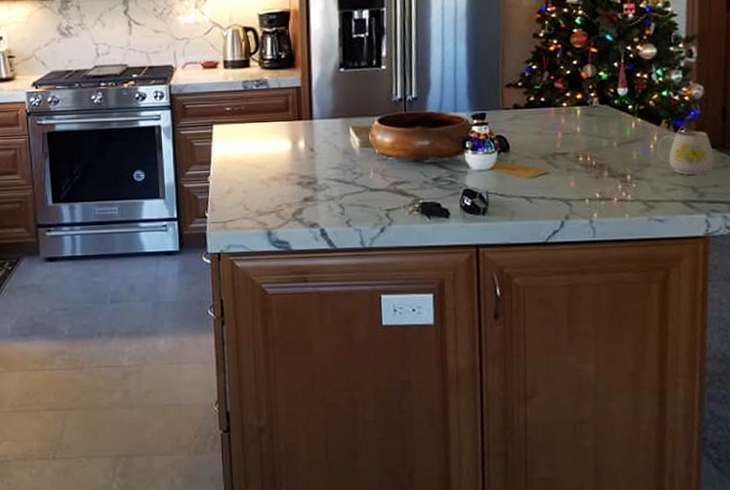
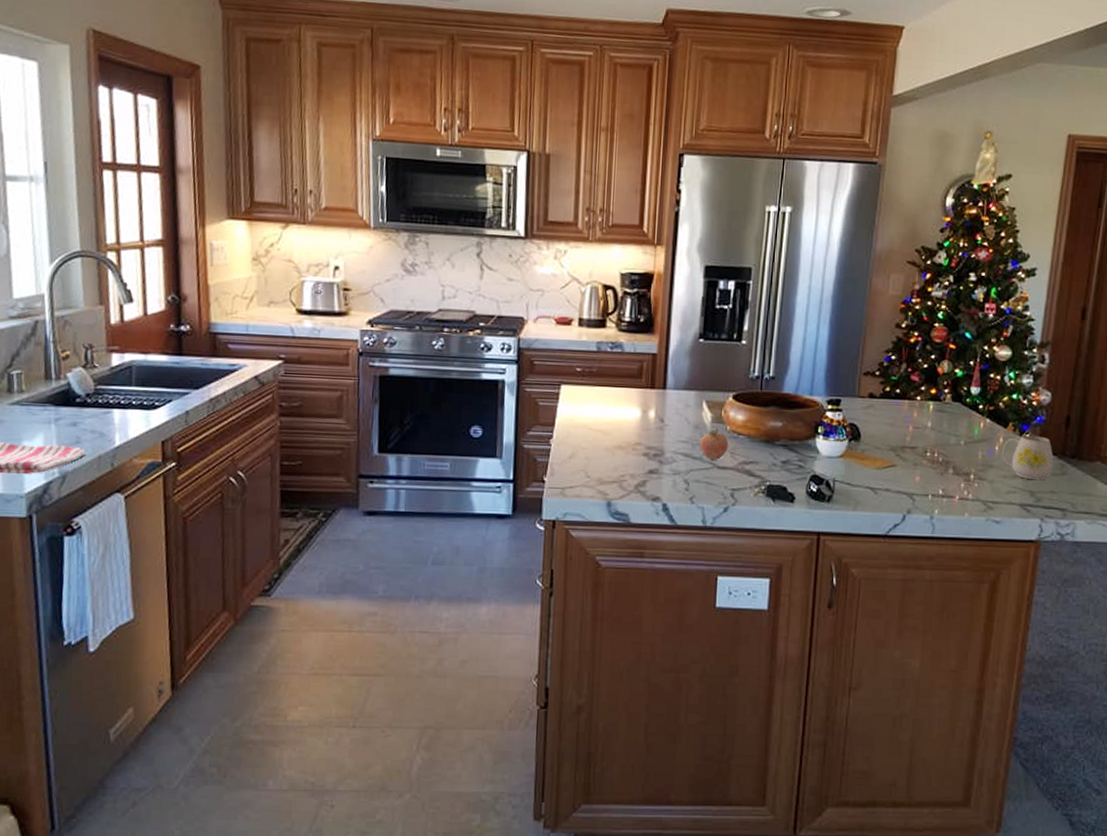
fruit: none [351,152,378,183] -> present [700,428,728,460]

